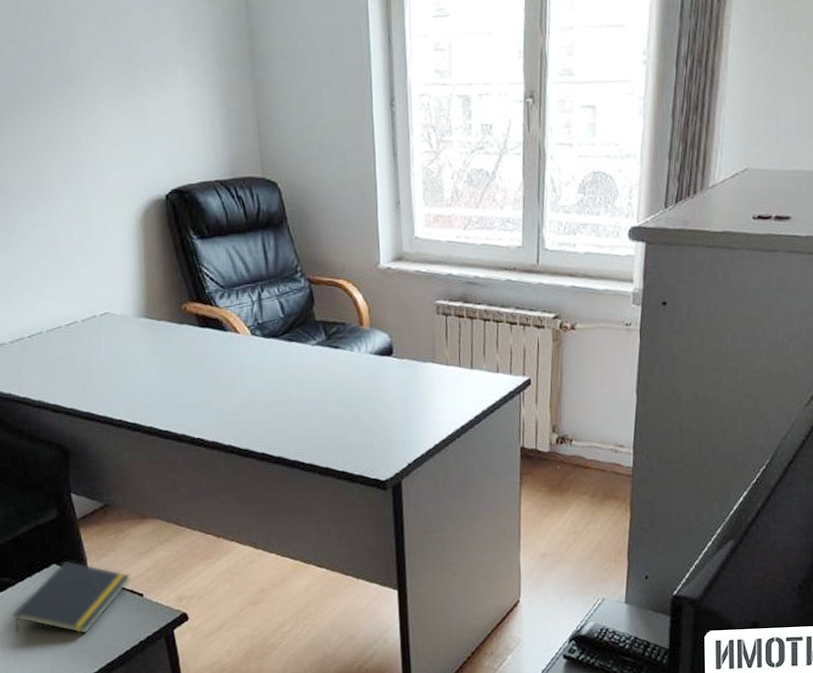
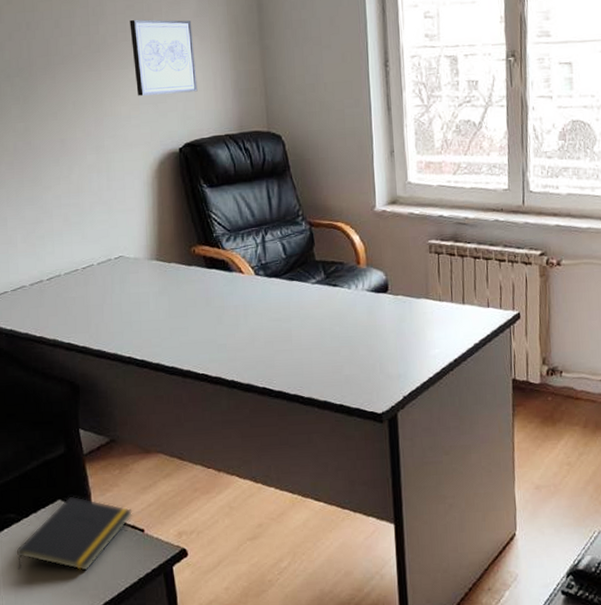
wall art: none [104,44,184,134] -> present [129,19,198,96]

